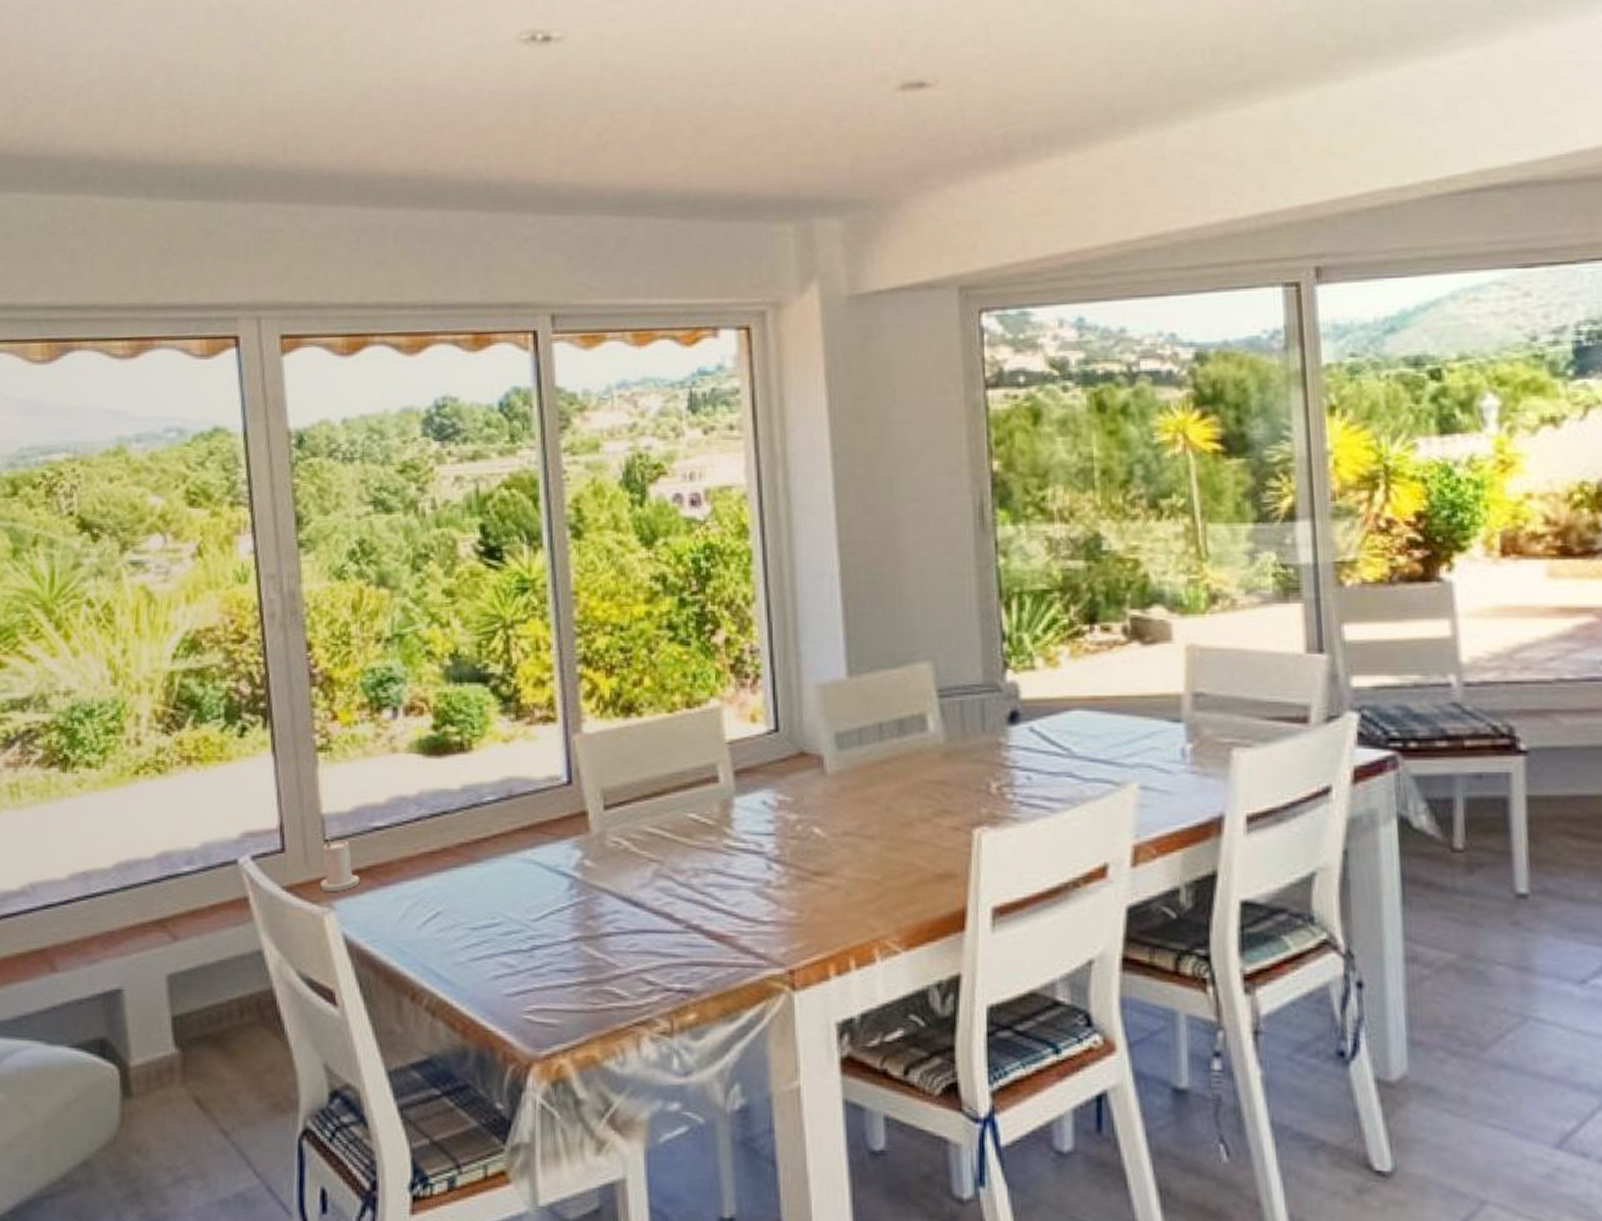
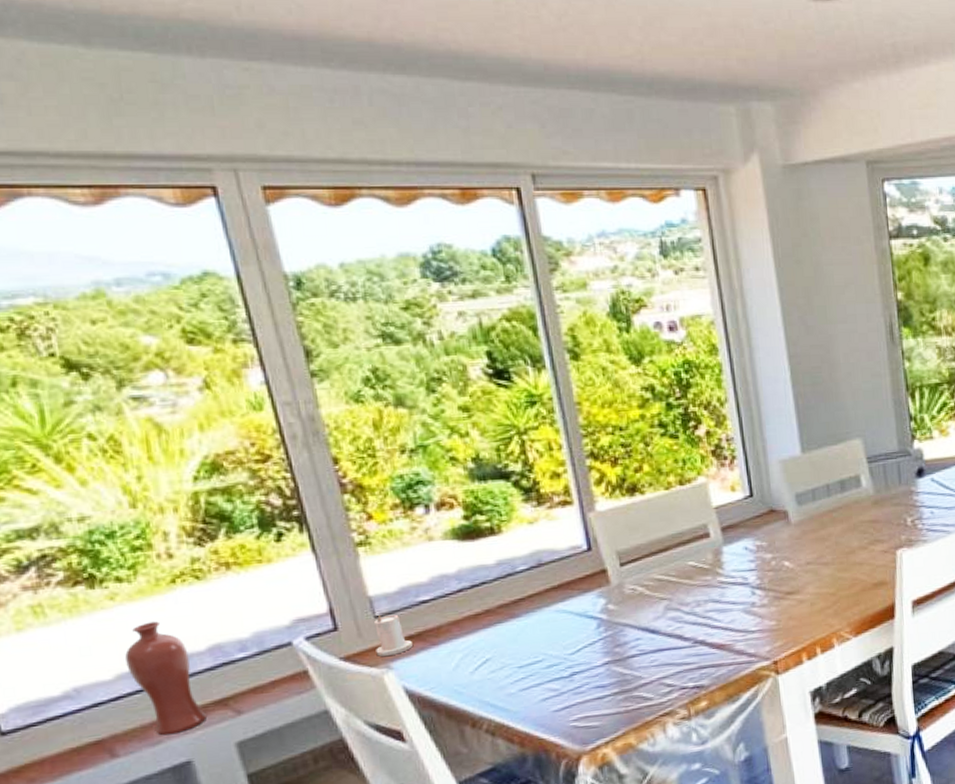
vase: none [80,817,144,954] -> present [125,621,206,735]

